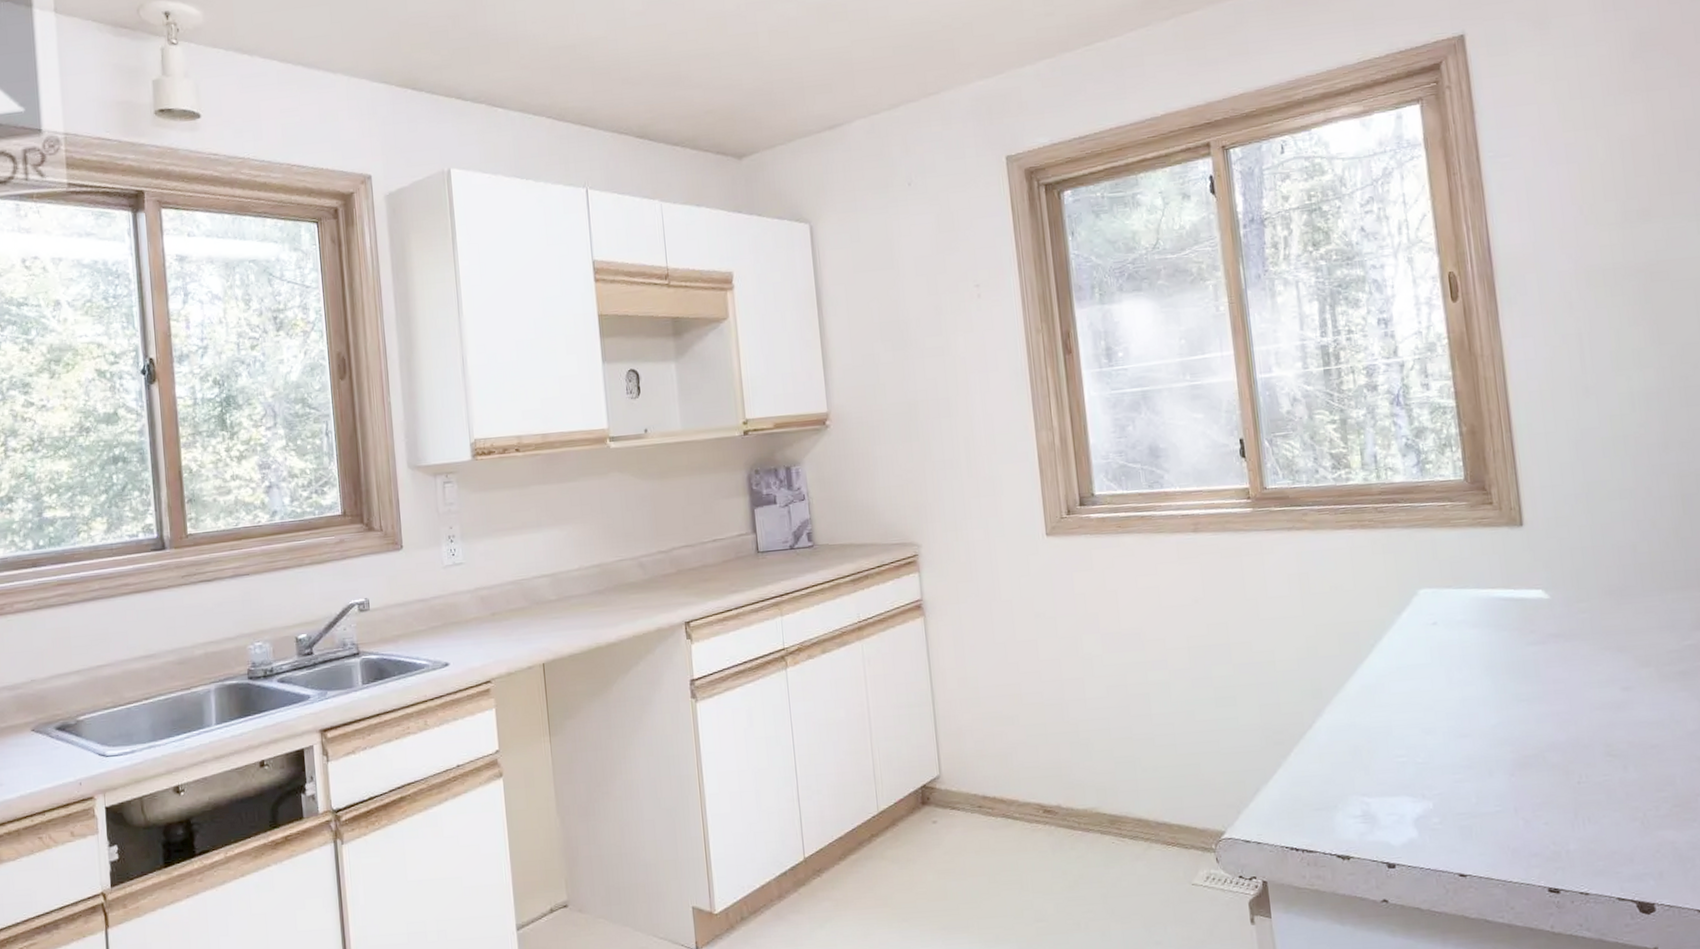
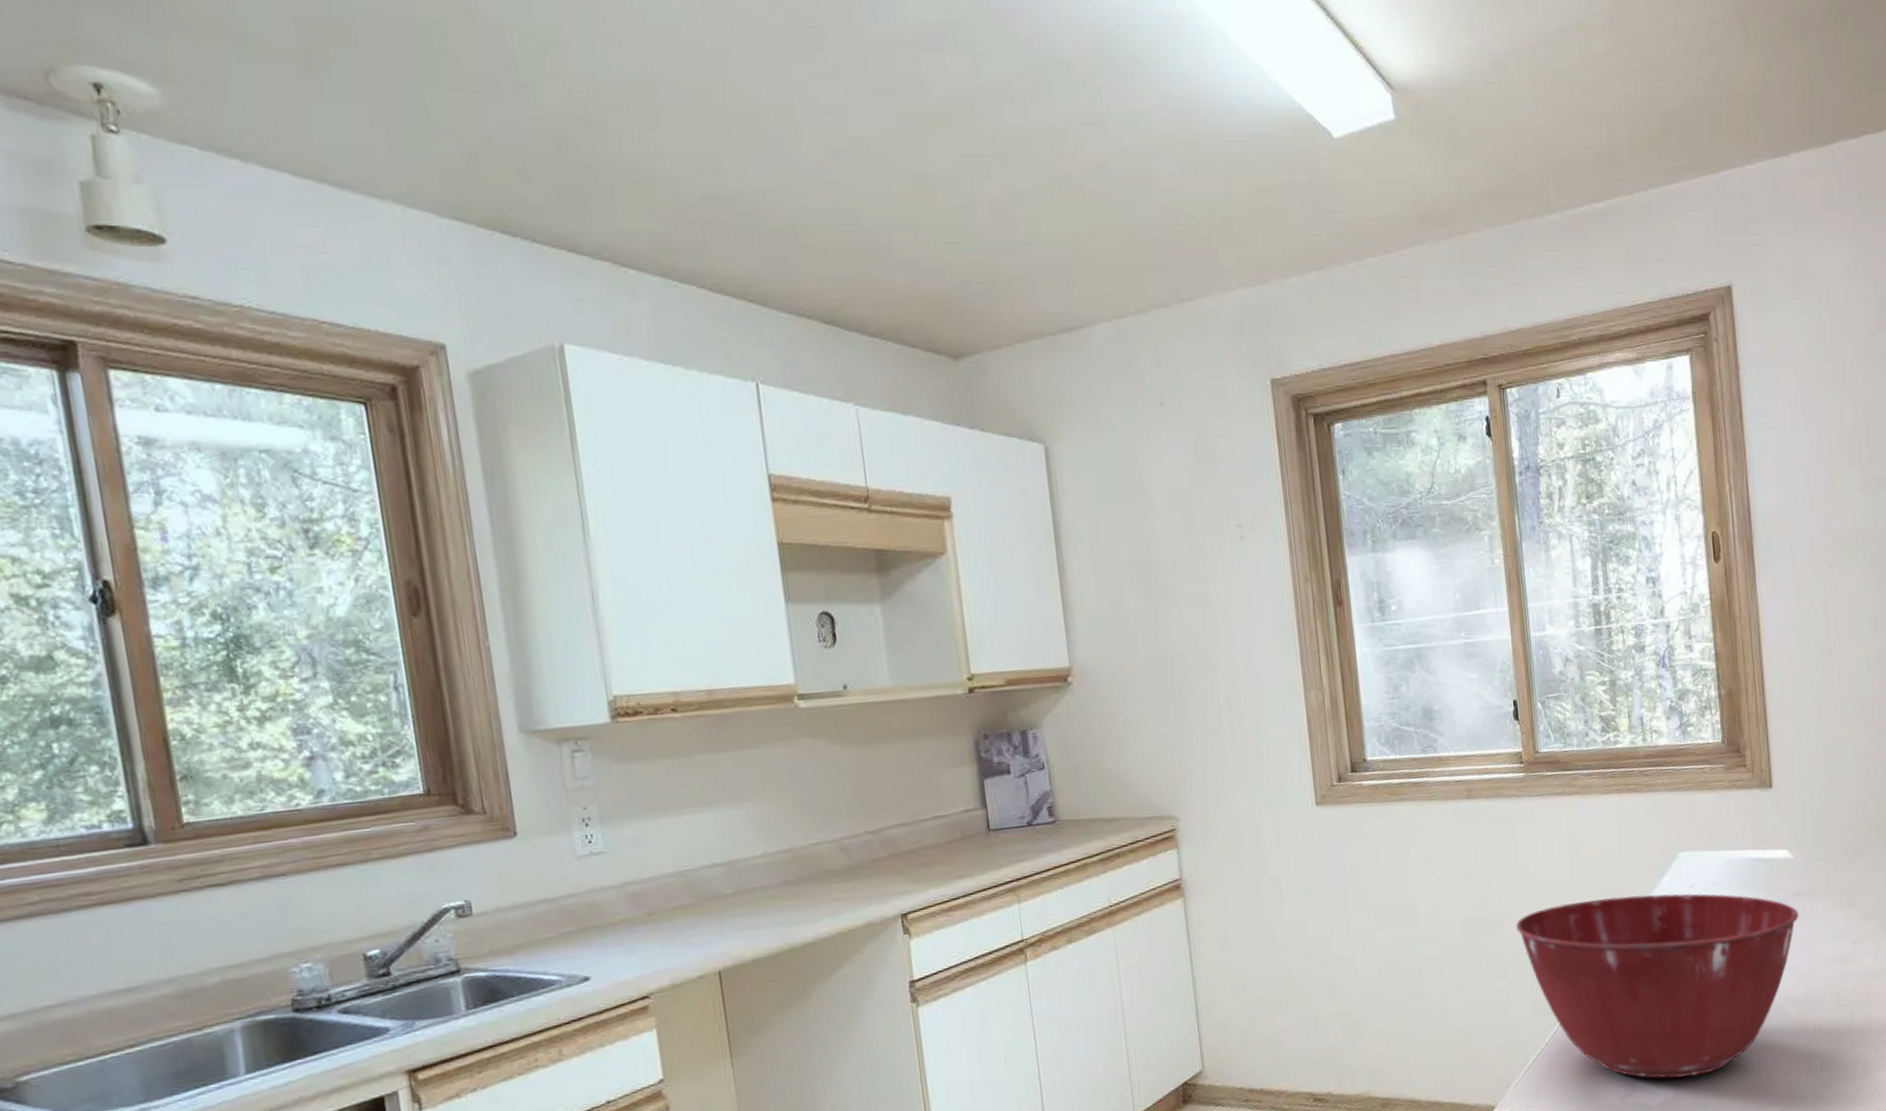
mixing bowl: none [1245,630,1558,819] -> present [1516,893,1799,1079]

